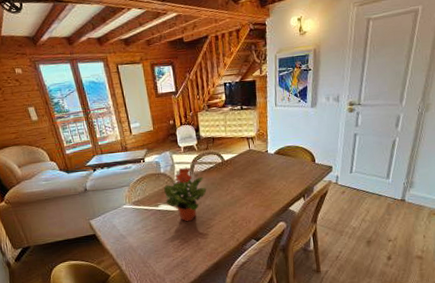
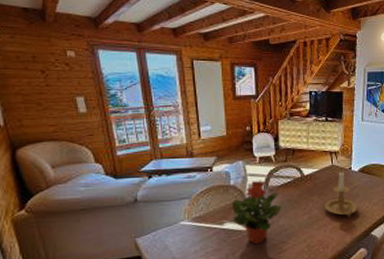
candle holder: none [245,154,276,195] -> present [324,171,358,217]

